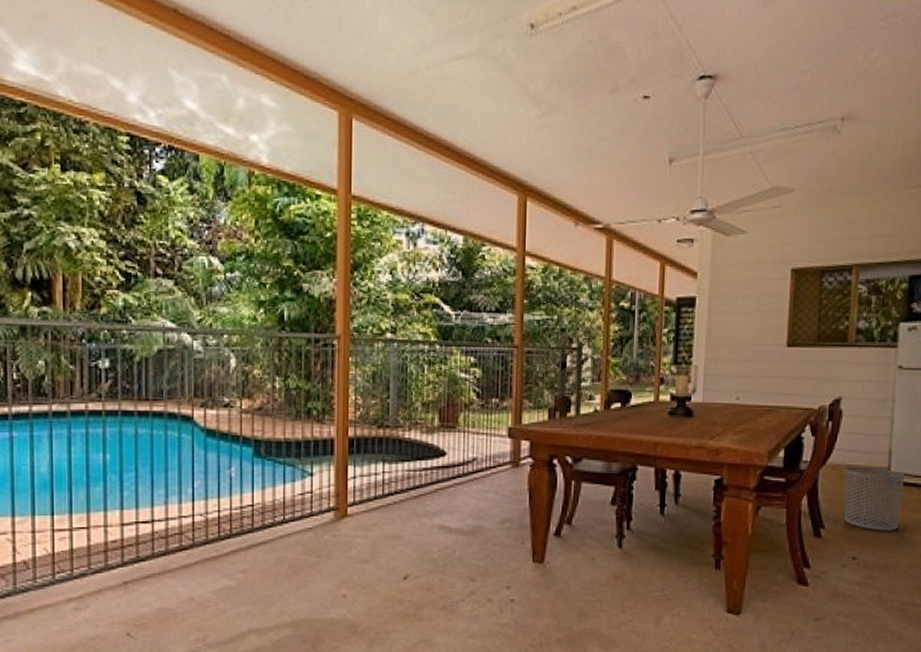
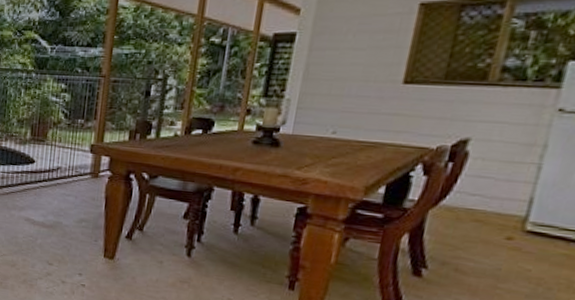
waste bin: present [844,466,905,531] -> none [456,210,549,283]

